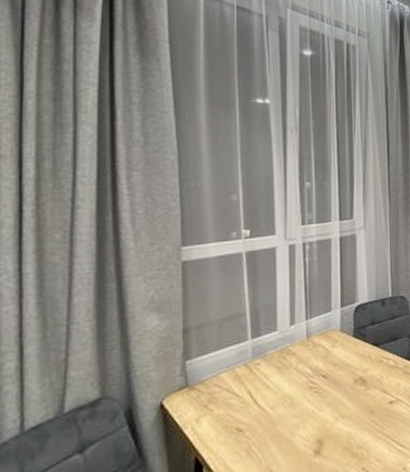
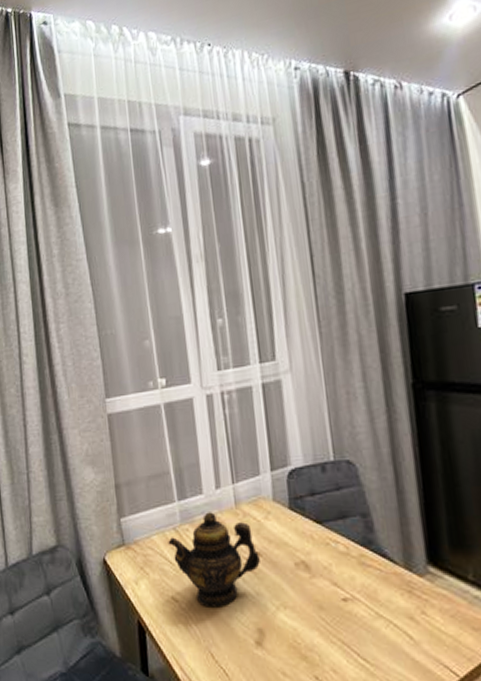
teapot: none [237,346,325,431] -> present [168,512,260,608]

